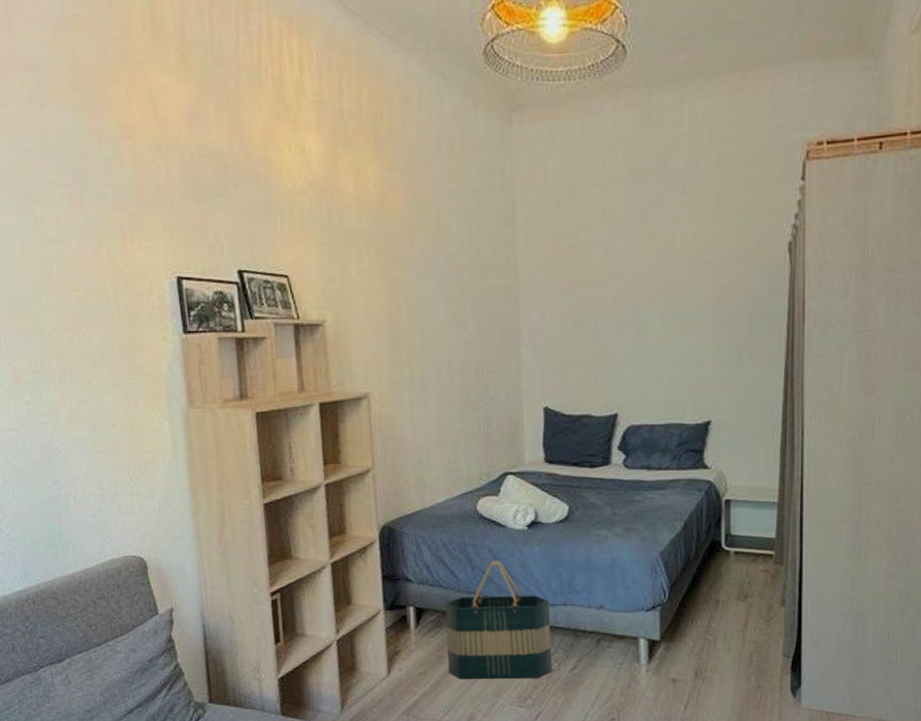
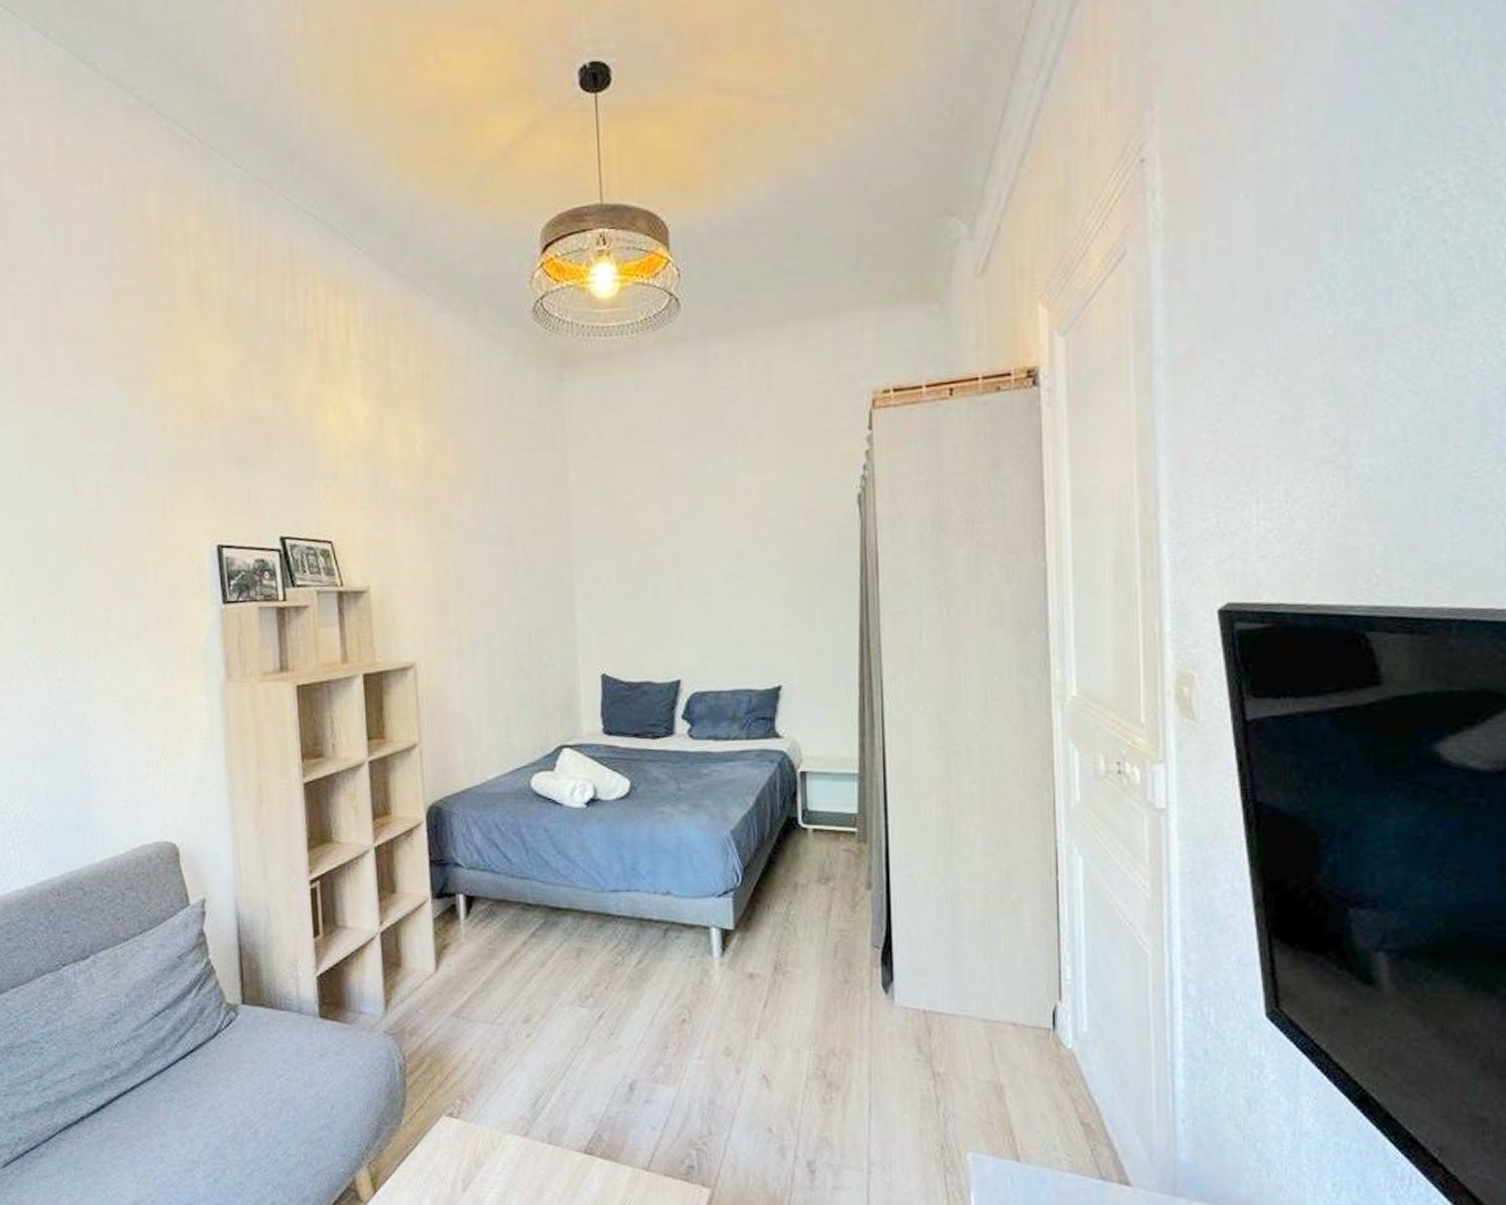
tote bag: present [445,560,552,679] -> none [498,842,616,975]

